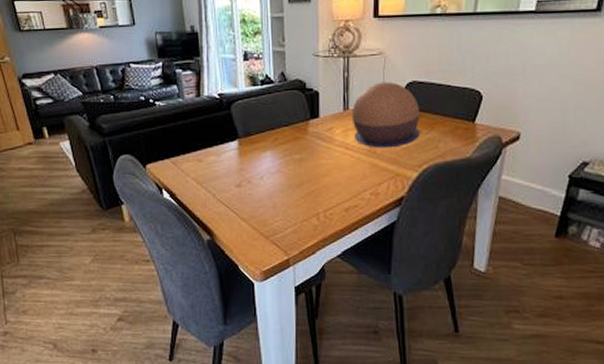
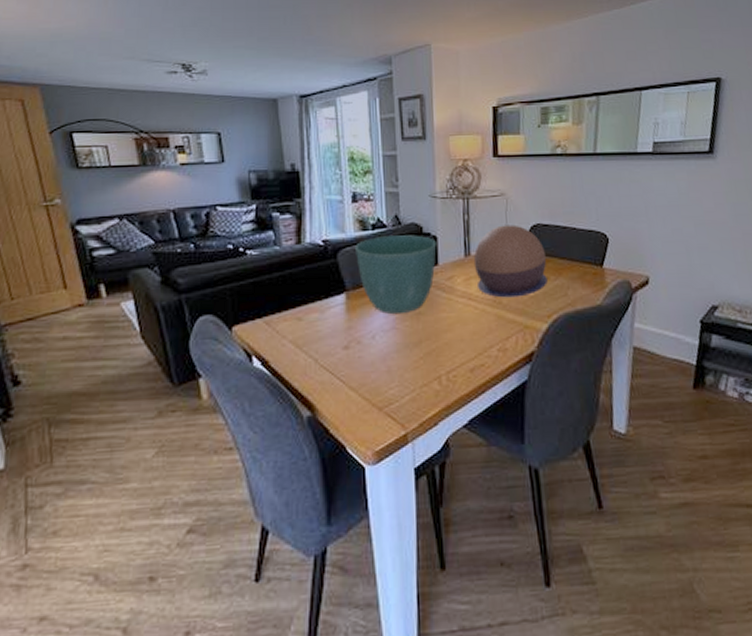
flower pot: none [247,90,318,159] -> present [355,235,437,314]

